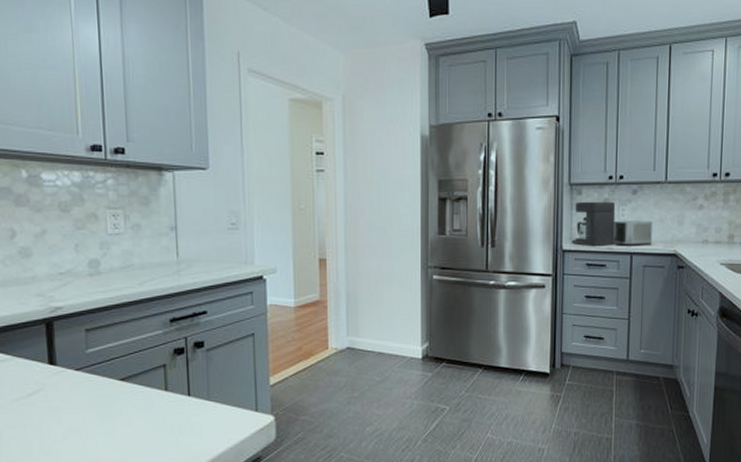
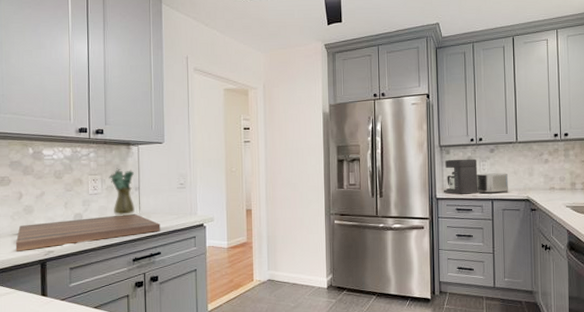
cutting board: none [9,260,206,307] -> present [15,213,160,252]
vase: none [134,200,171,263] -> present [109,168,135,216]

